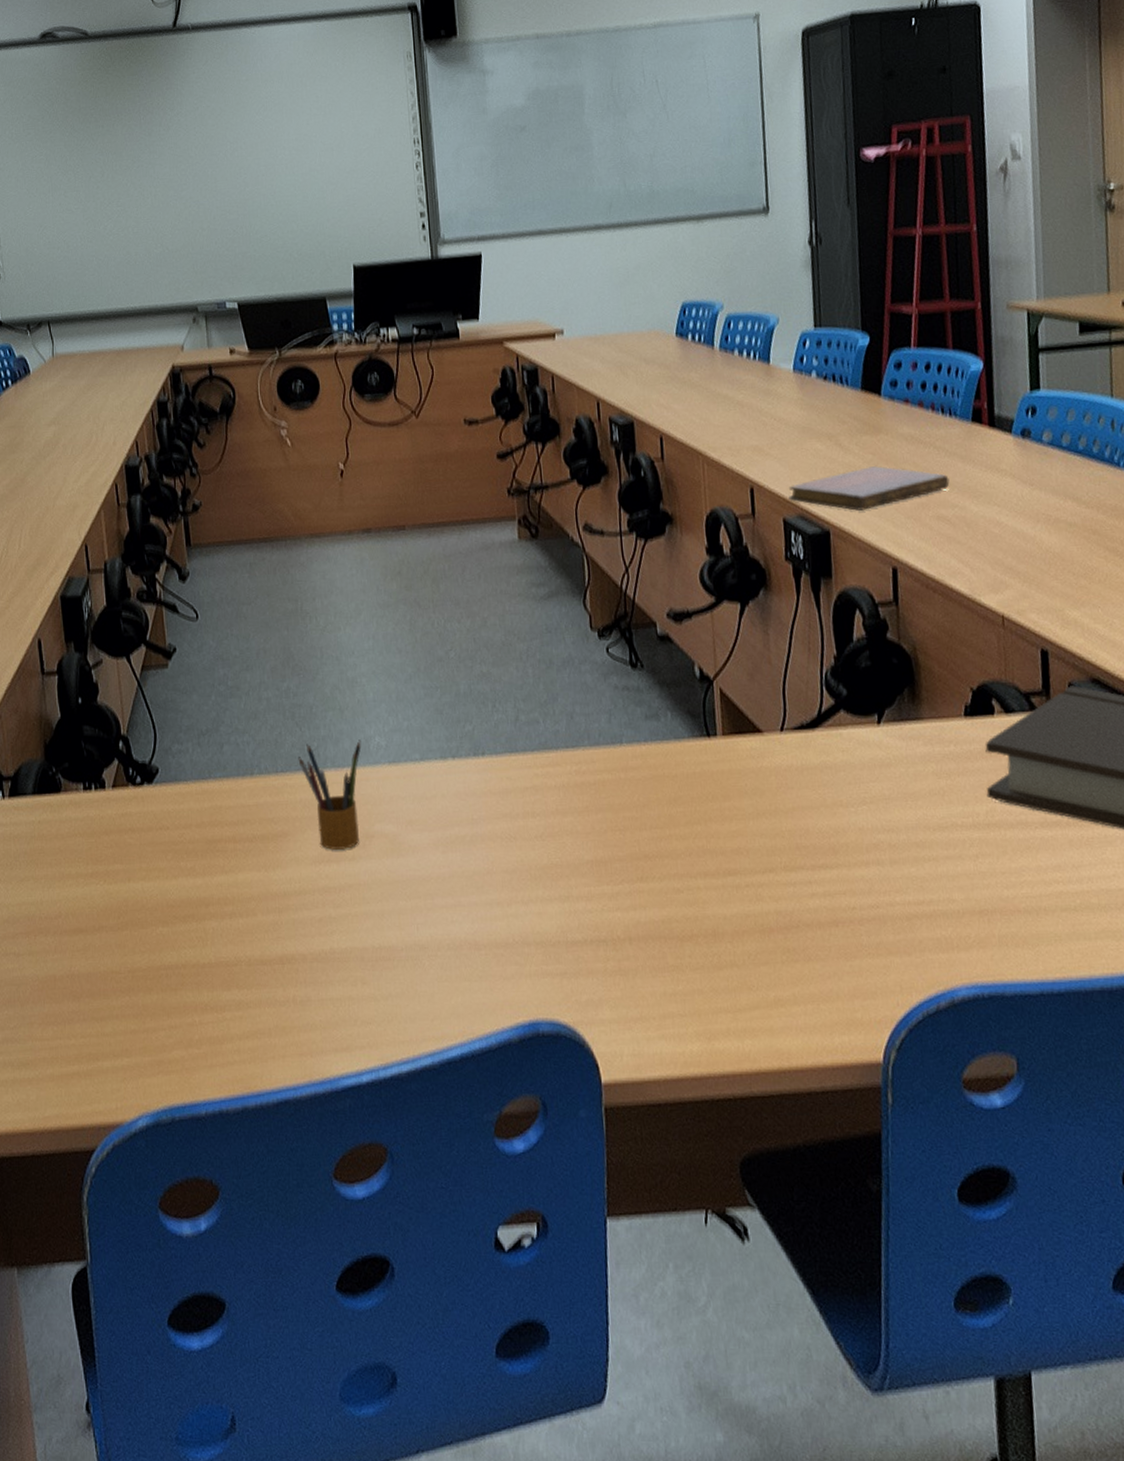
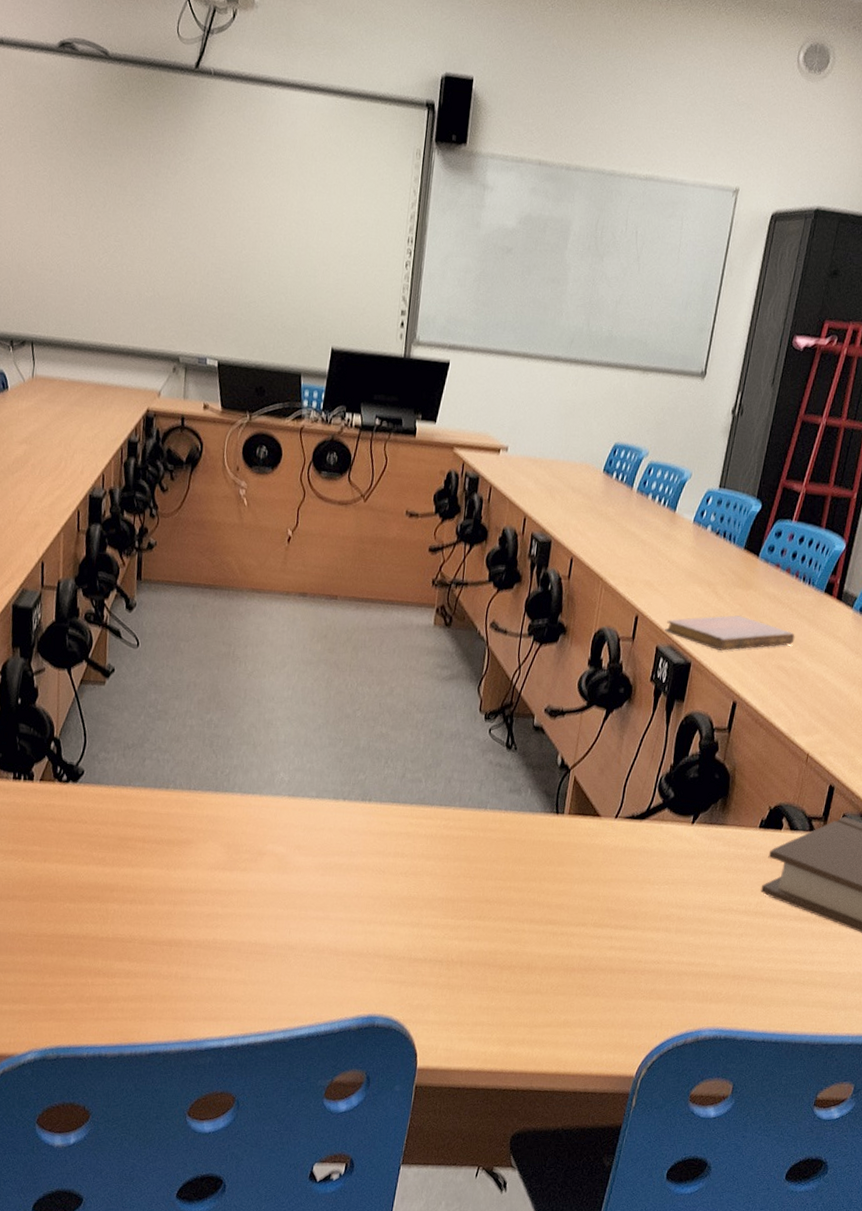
pencil box: present [298,739,362,850] -> none [210,769,268,861]

